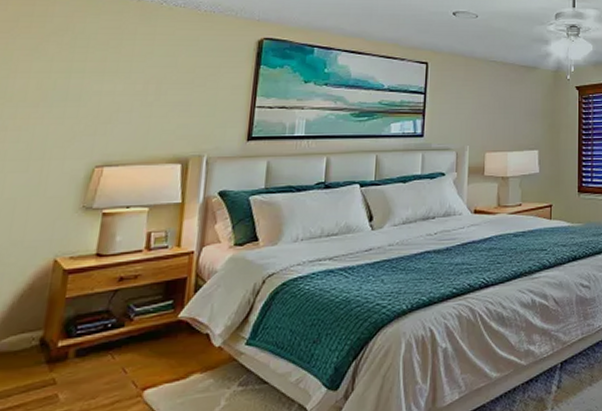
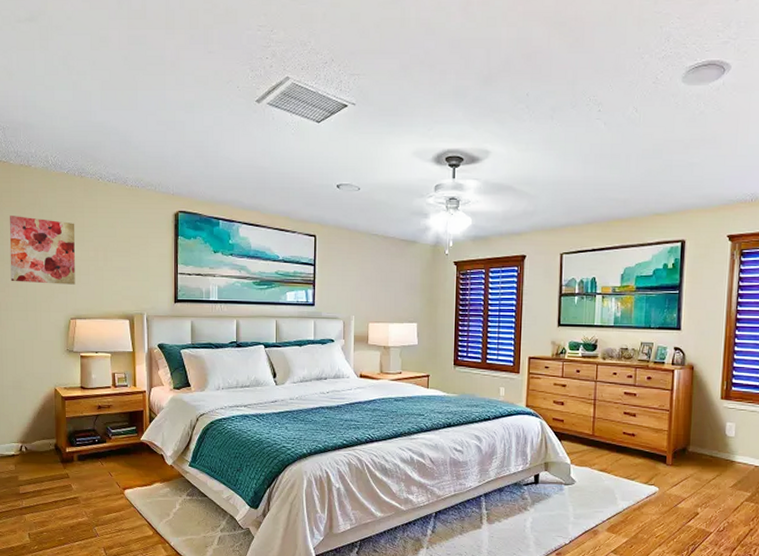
wall art: none [10,44,121,125] -> present [9,216,75,285]

